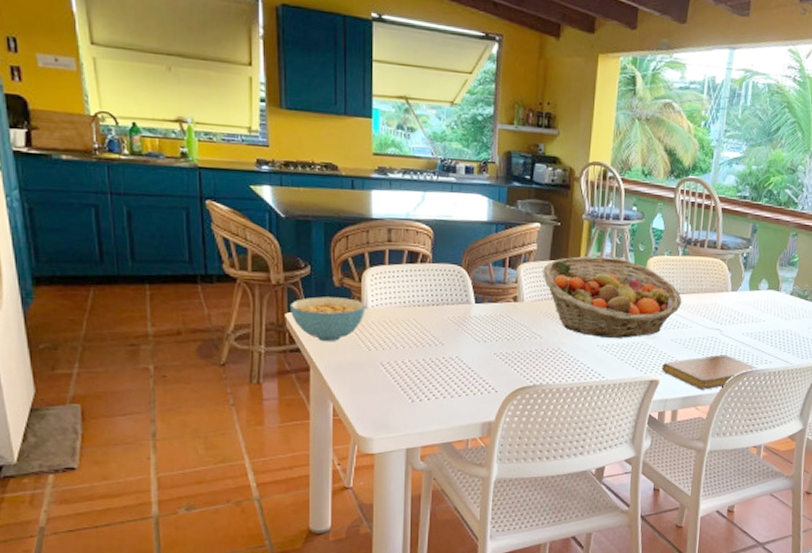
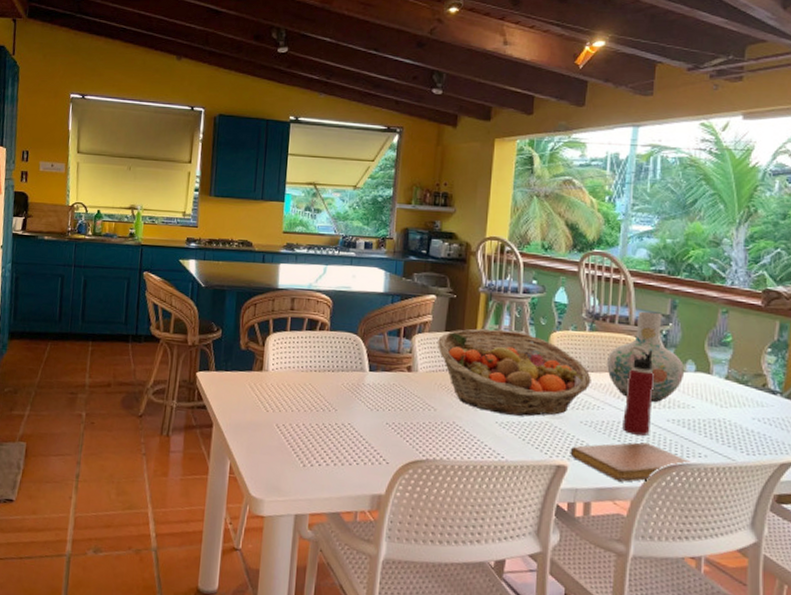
cereal bowl: present [289,296,366,341] -> none [200,358,267,401]
vase: none [695,235,760,318] -> present [607,311,685,402]
water bottle: none [706,268,735,348] -> present [622,346,655,436]

